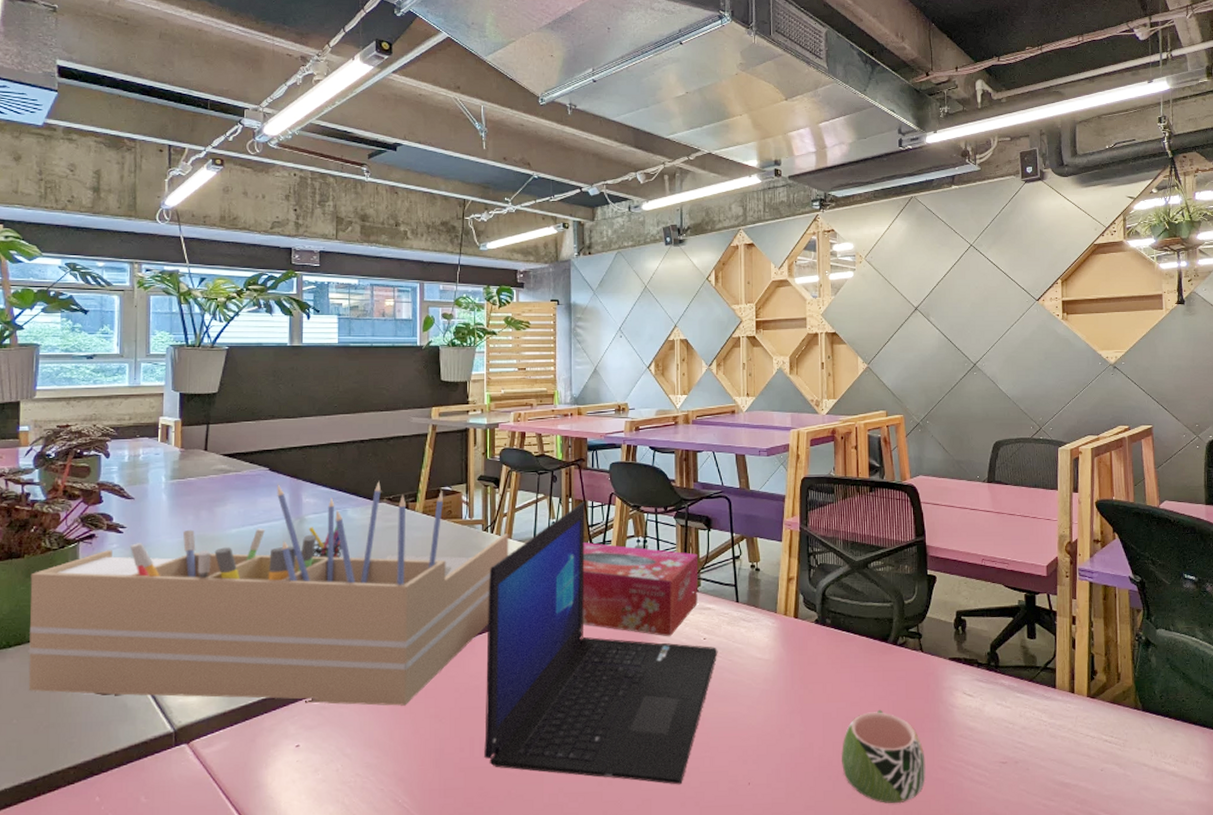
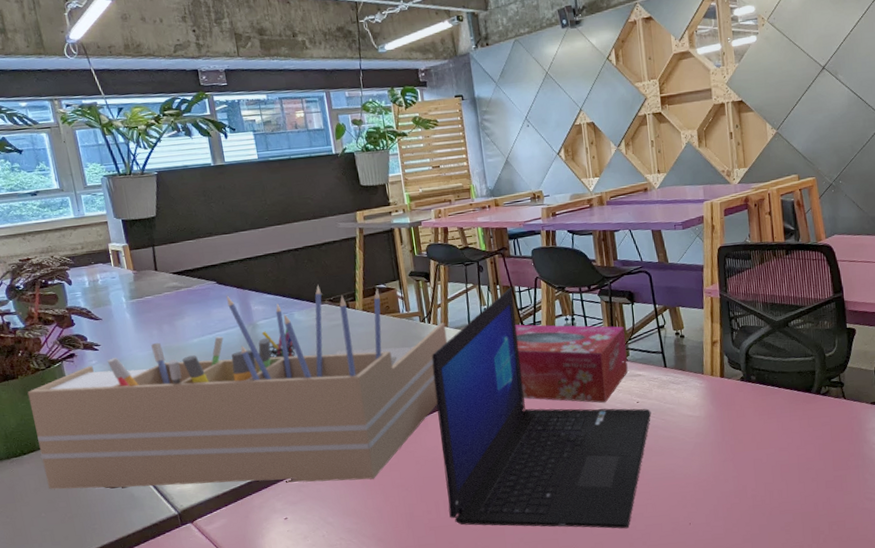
mug: present [841,709,926,804] -> none [772,452,853,532]

